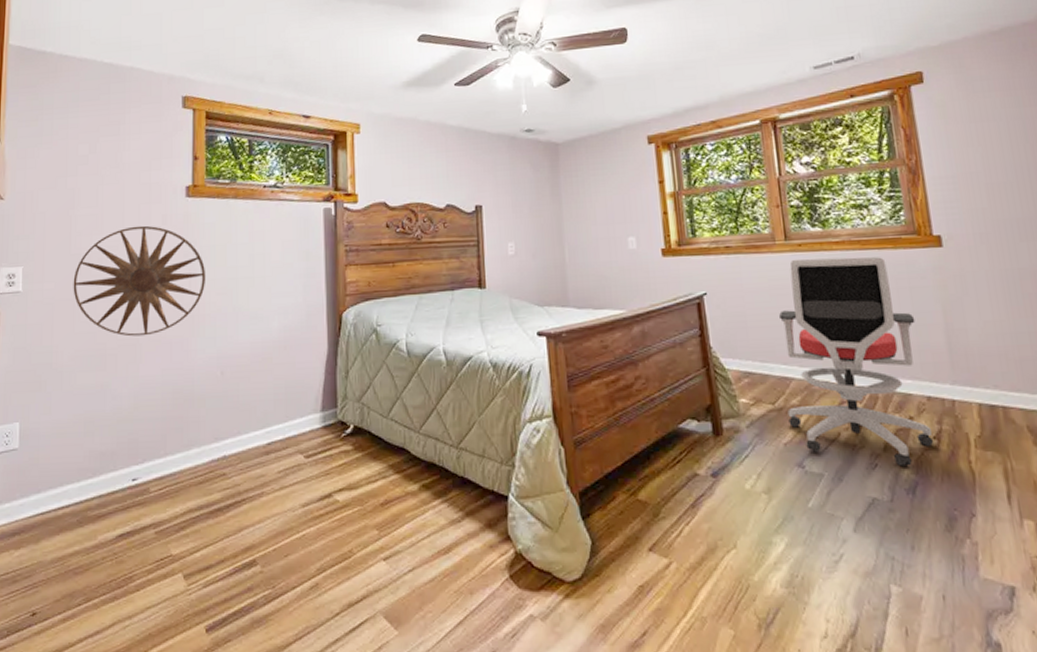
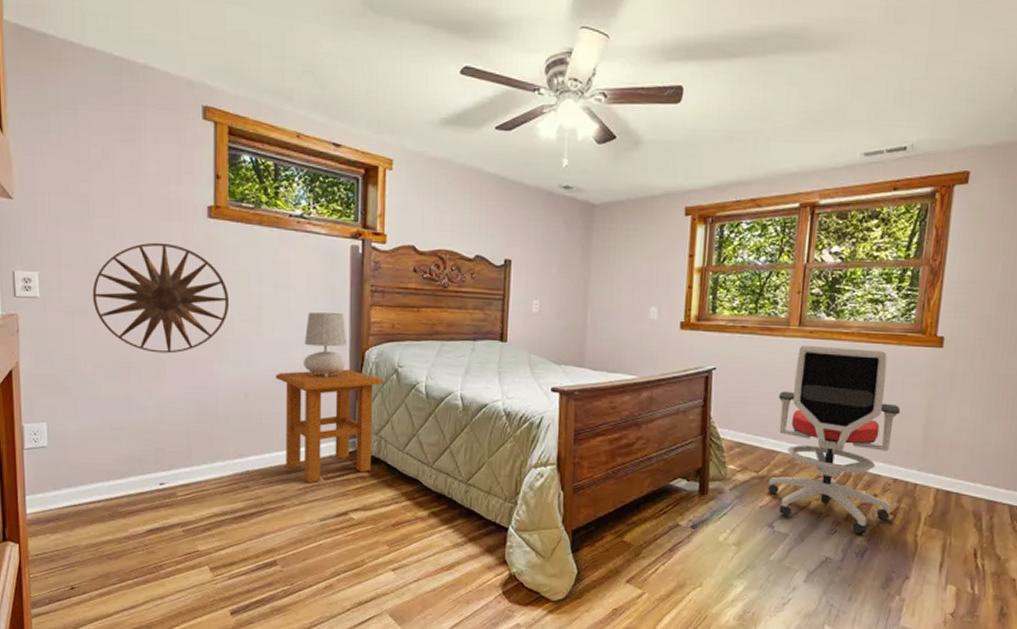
side table: none [253,333,364,464] -> present [276,369,384,483]
table lamp: none [280,277,324,345] -> present [304,312,347,378]

